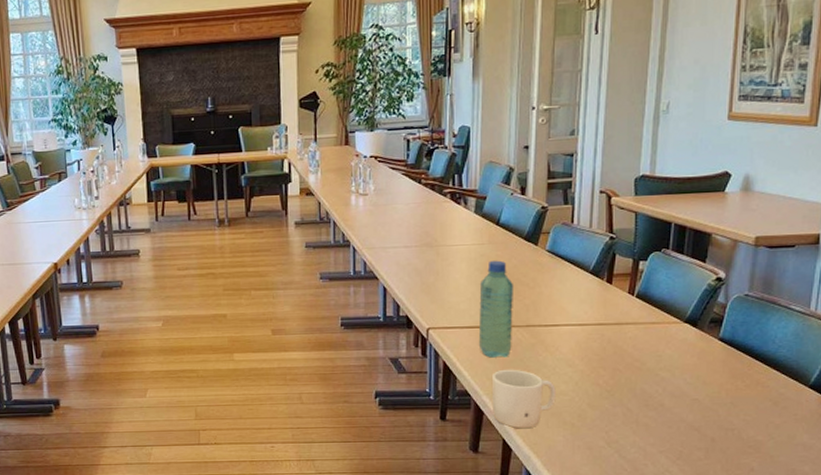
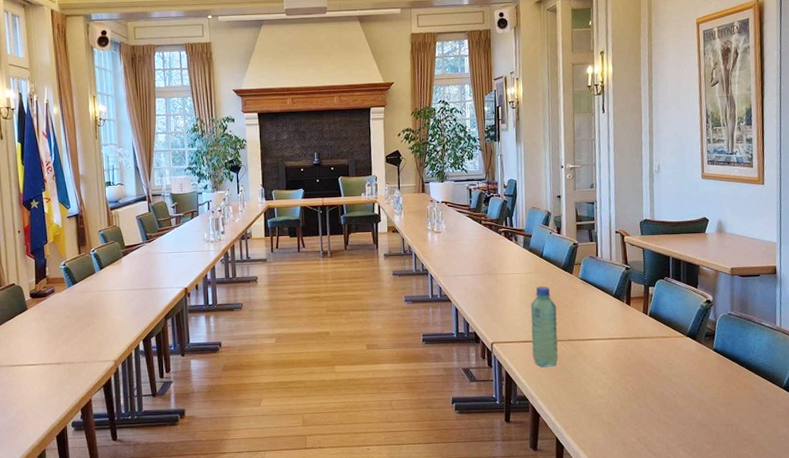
mug: present [491,369,556,429] -> none [544,376,595,428]

